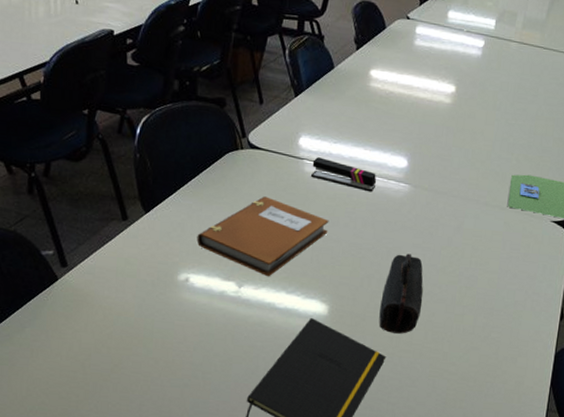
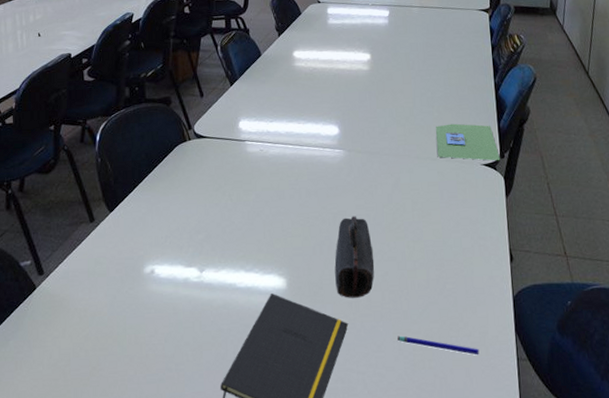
notebook: present [196,196,329,277] -> none [157,180,276,258]
stapler: present [311,157,377,192] -> none [253,137,314,162]
pen: none [433,374,512,402] -> present [397,335,479,356]

